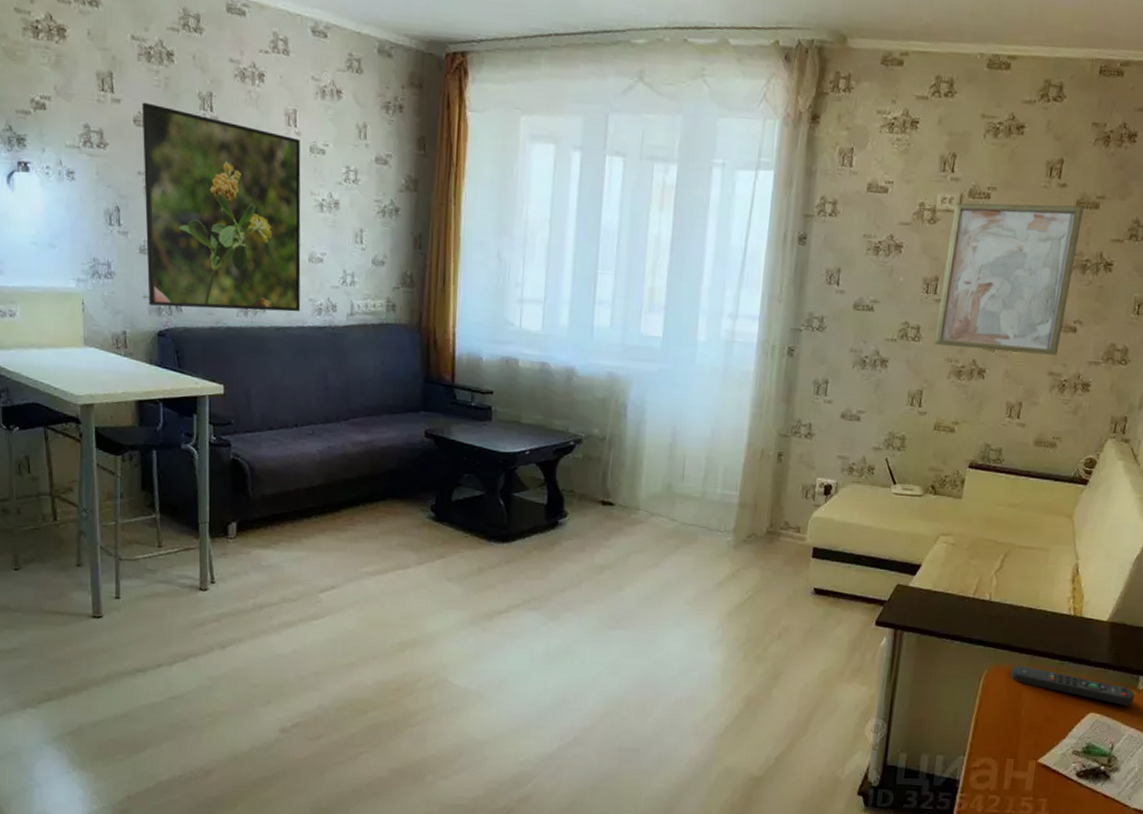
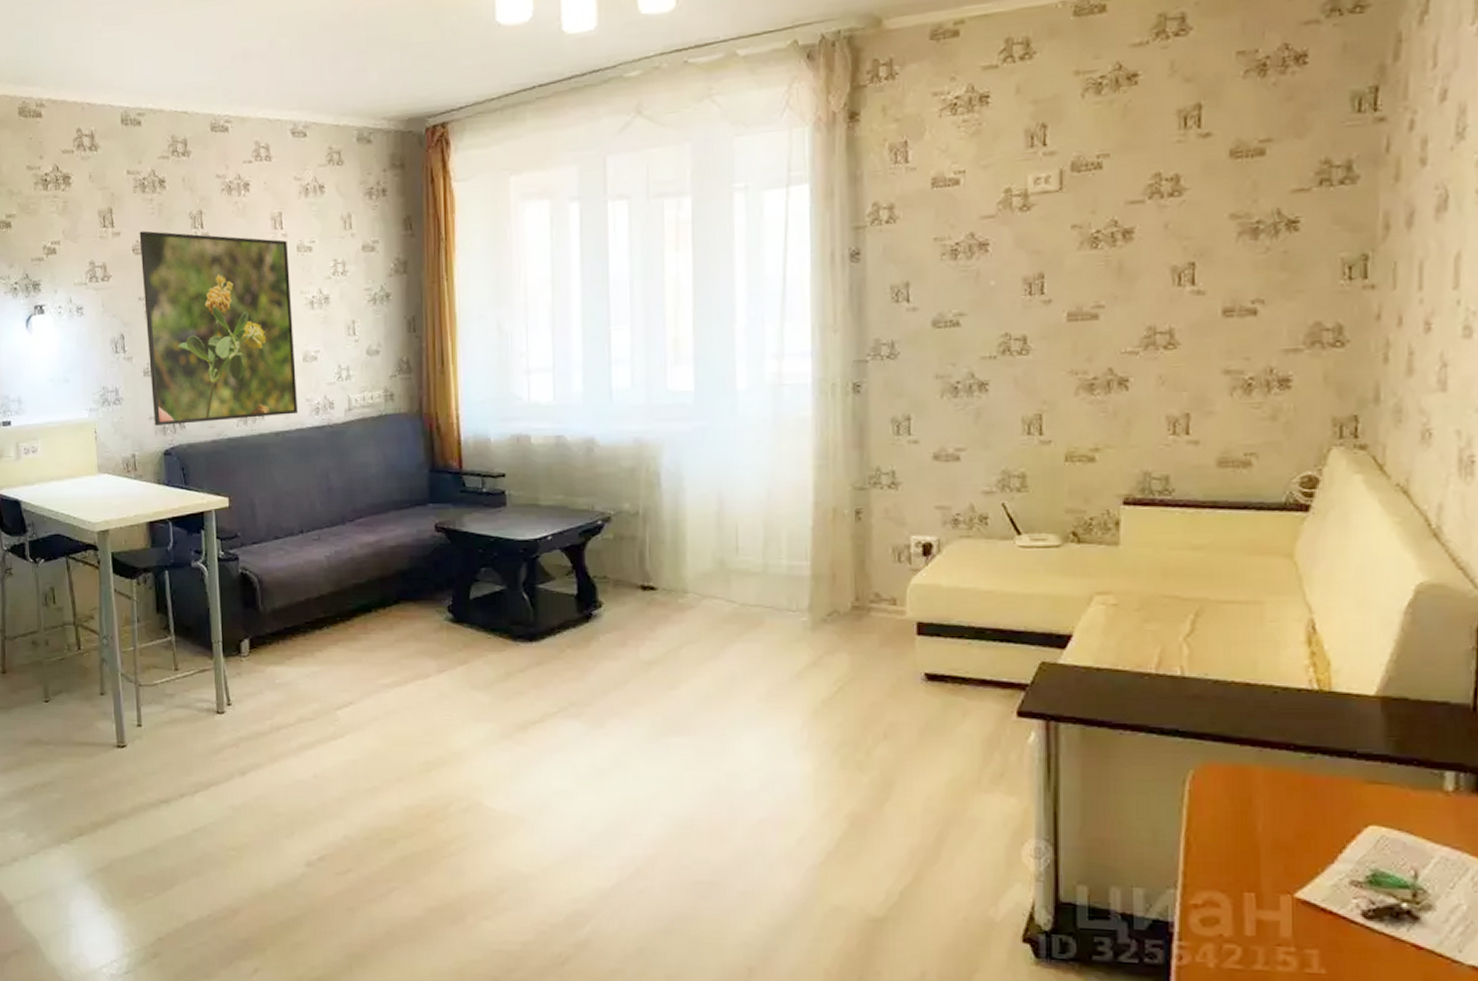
wall art: present [934,203,1083,355] -> none [1049,156,1242,356]
remote control: present [1010,665,1135,706] -> none [1230,761,1442,815]

